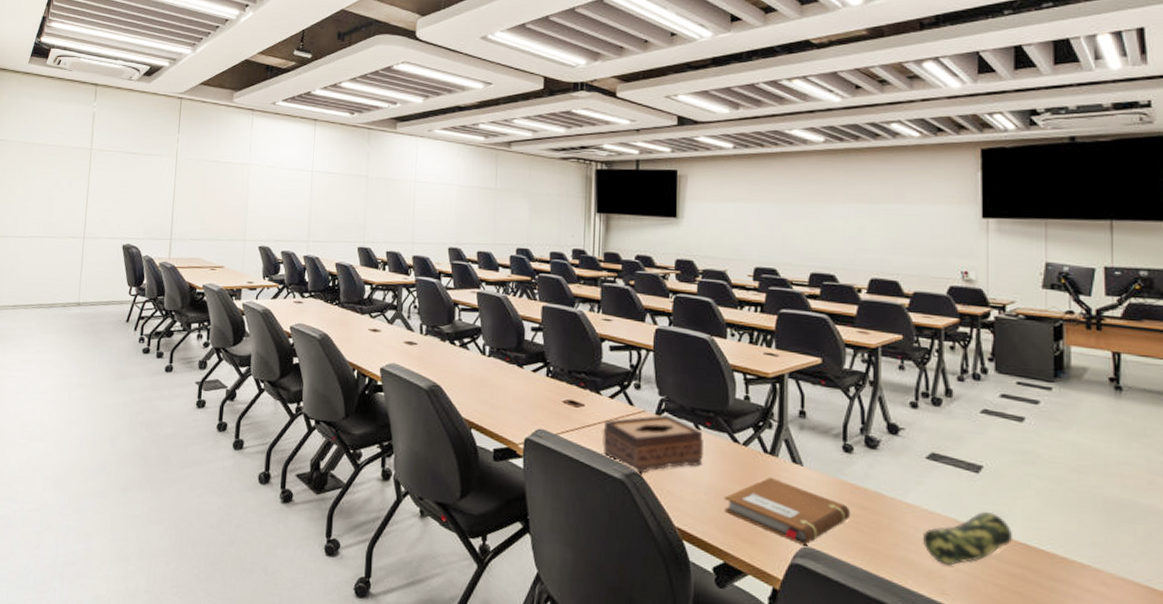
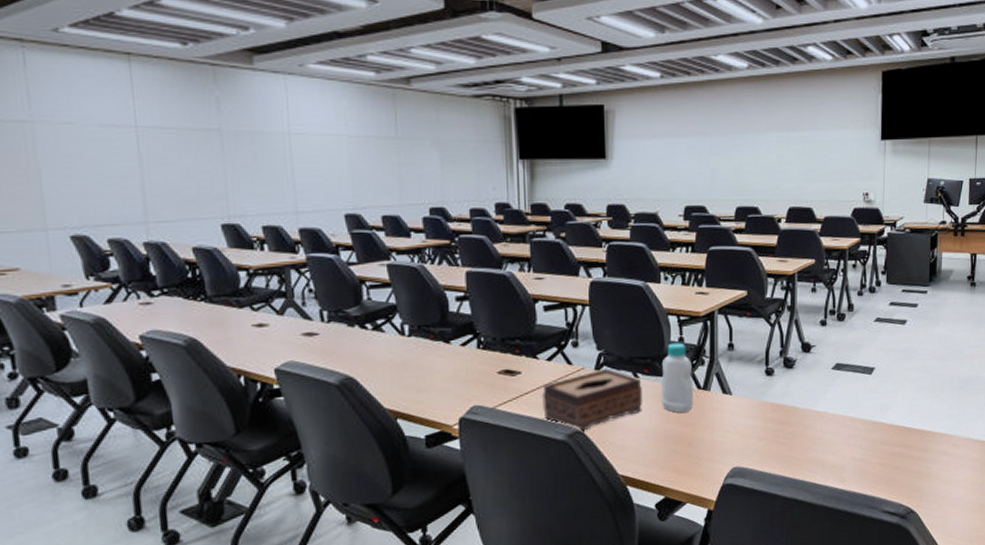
bottle: none [724,400,759,475] -> present [661,342,693,413]
notebook: present [724,478,851,545] -> none [663,411,772,466]
pencil case: present [923,512,1014,566] -> none [829,406,895,457]

